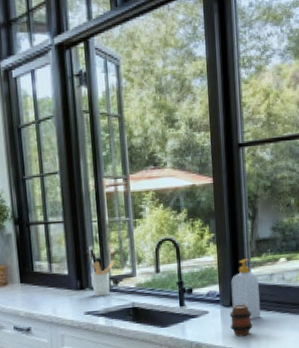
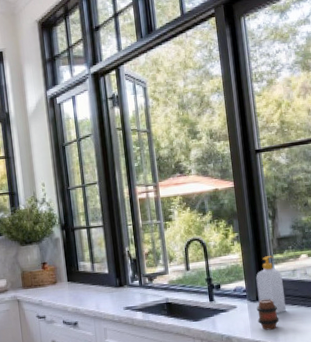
utensil holder: present [91,261,116,296] -> none [128,260,150,293]

